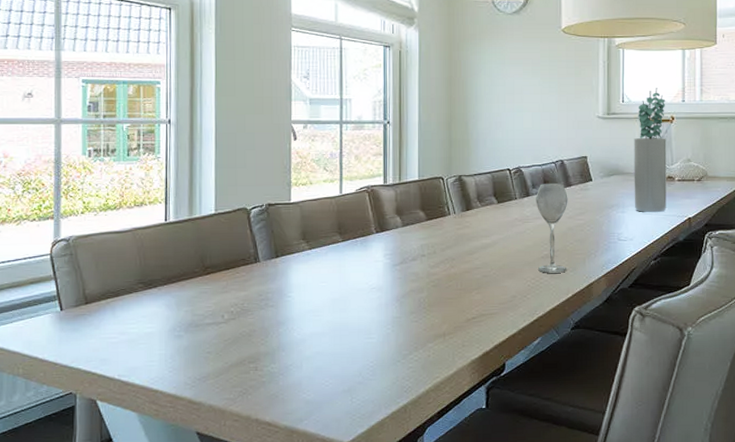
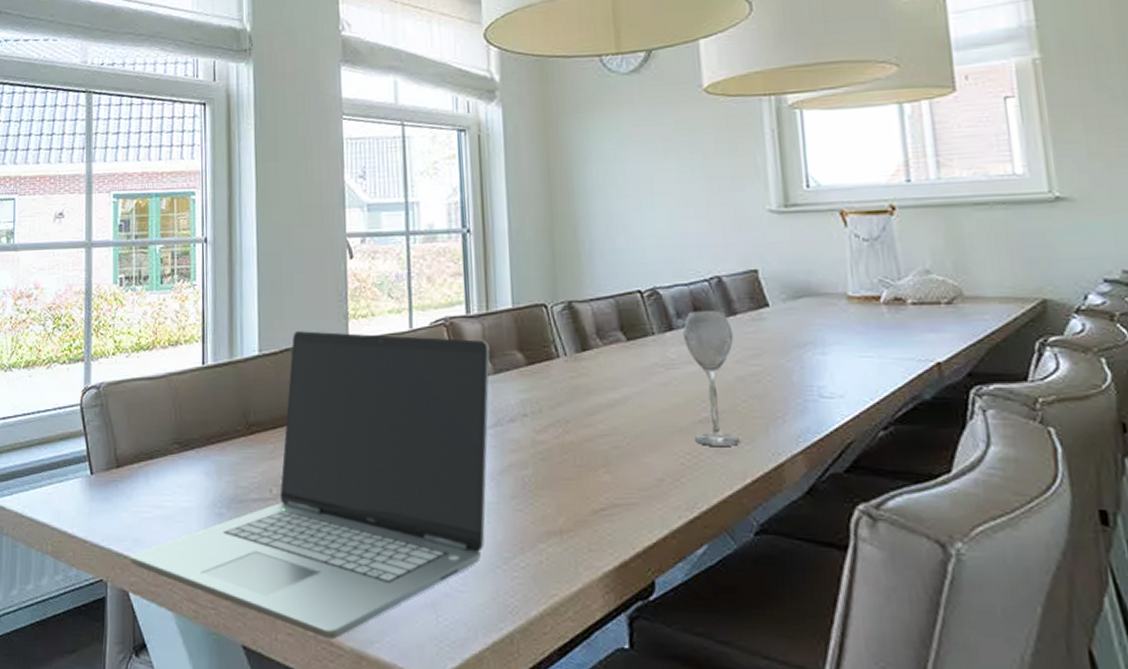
laptop: none [97,195,400,421] -> present [130,331,490,640]
vase: present [634,88,666,213] -> none [830,163,897,355]

